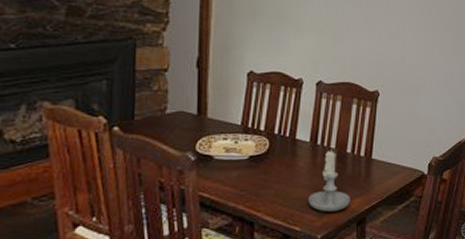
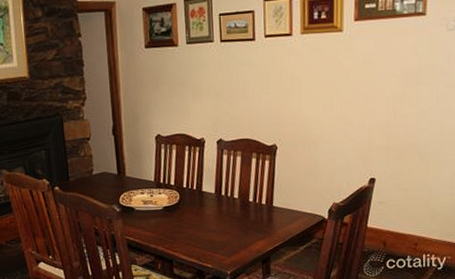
candle: present [308,149,350,212] -> none [217,199,255,252]

